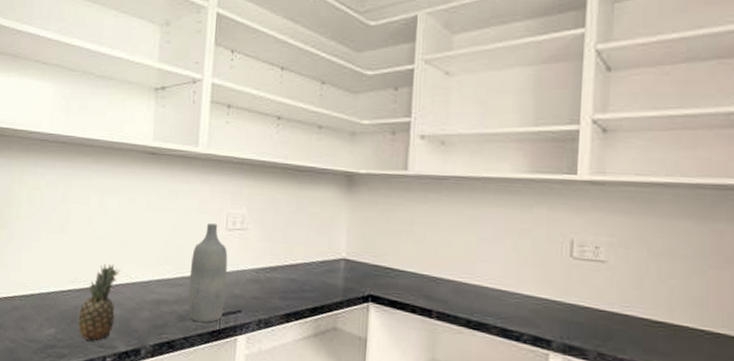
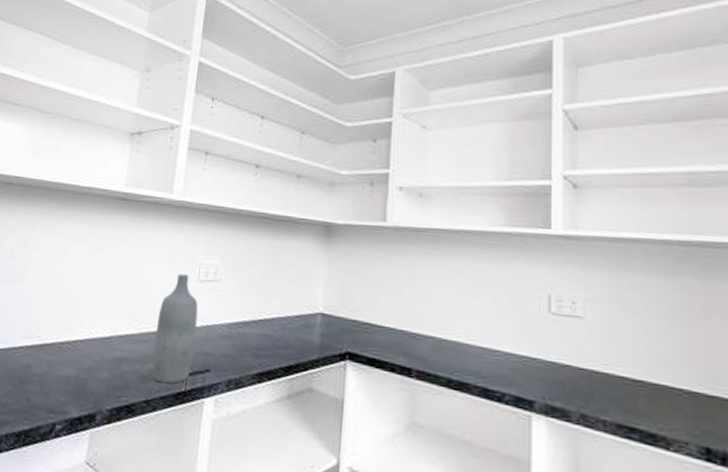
fruit: present [78,264,120,341] -> none [27,318,80,405]

